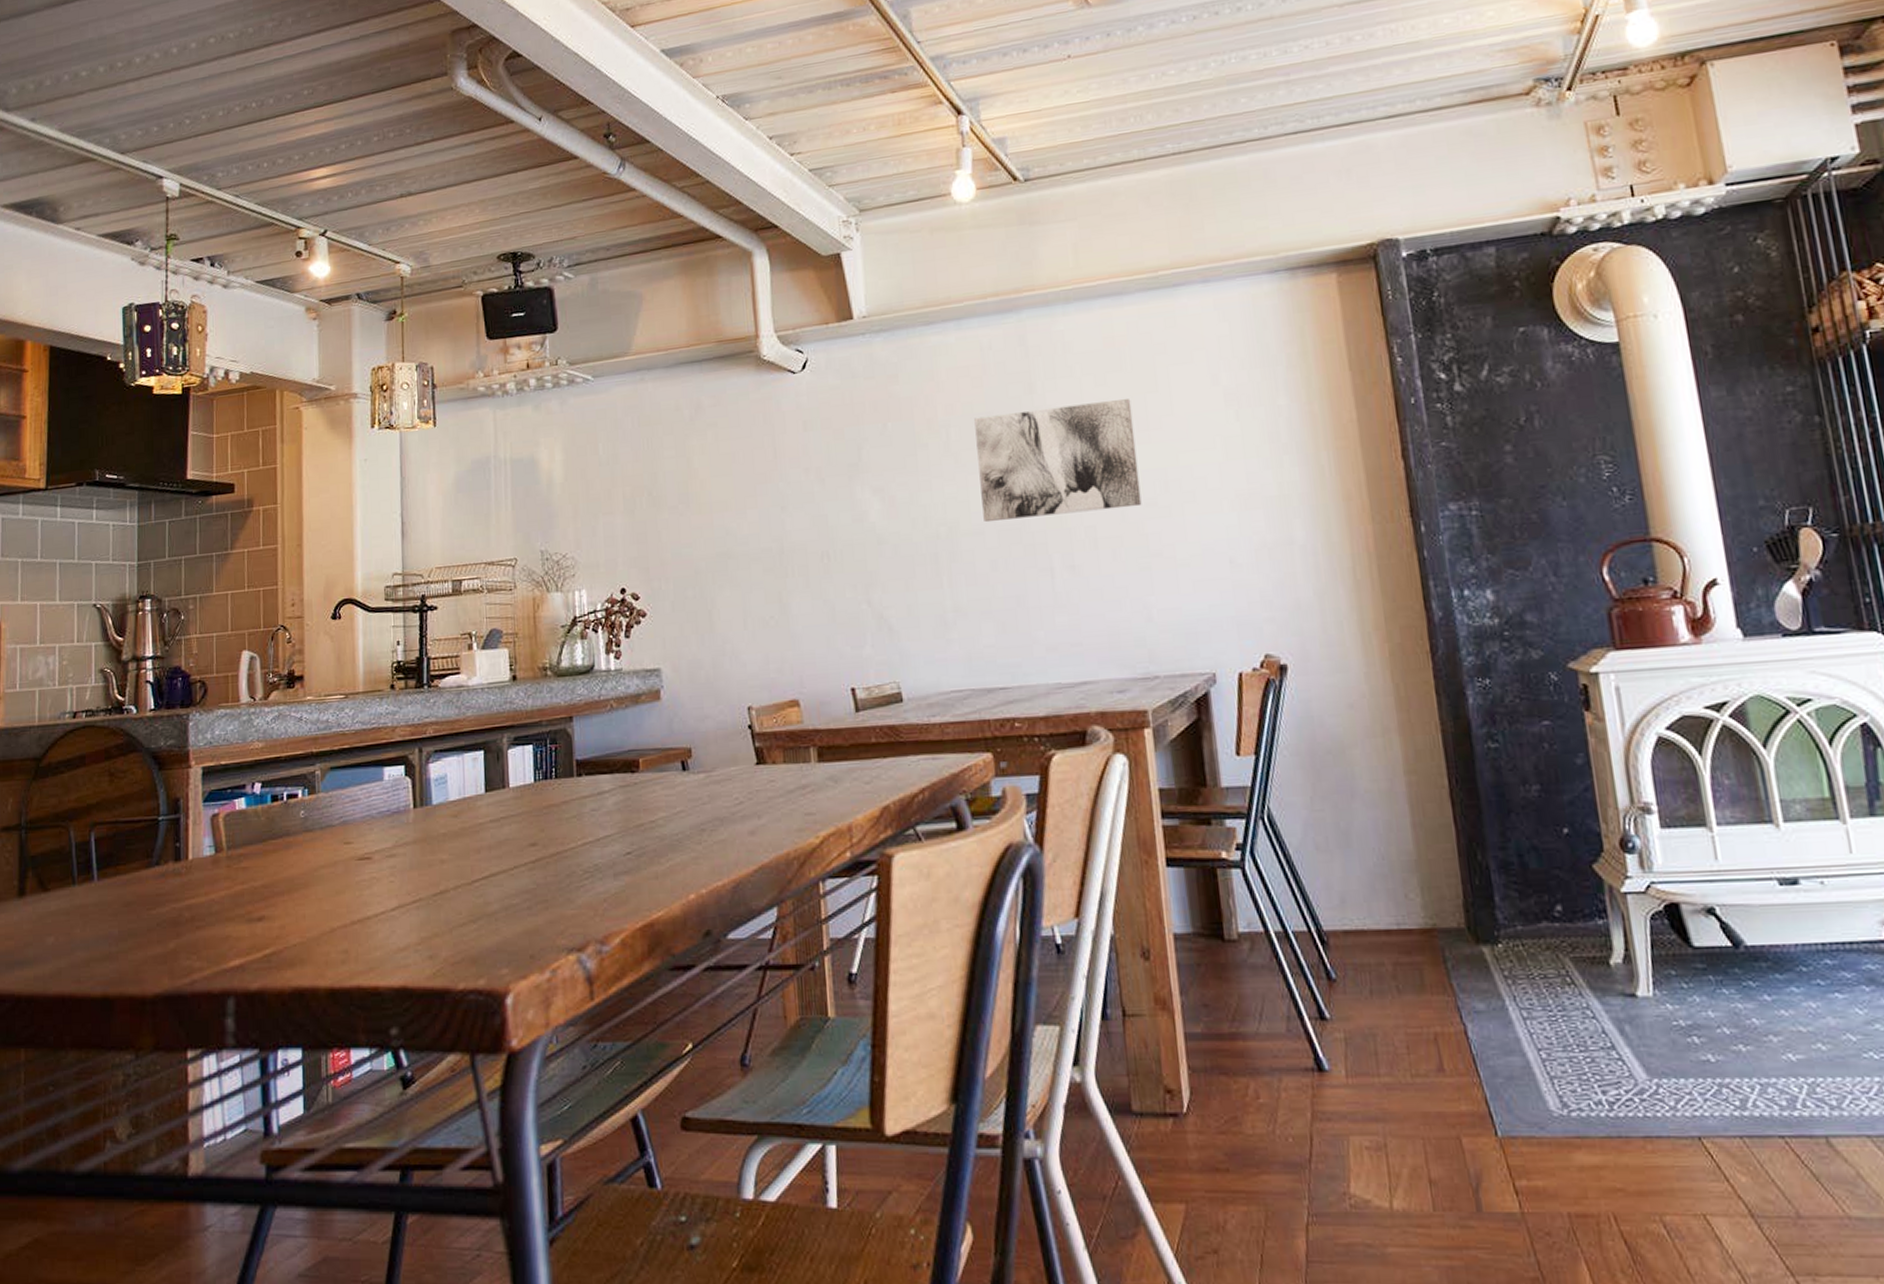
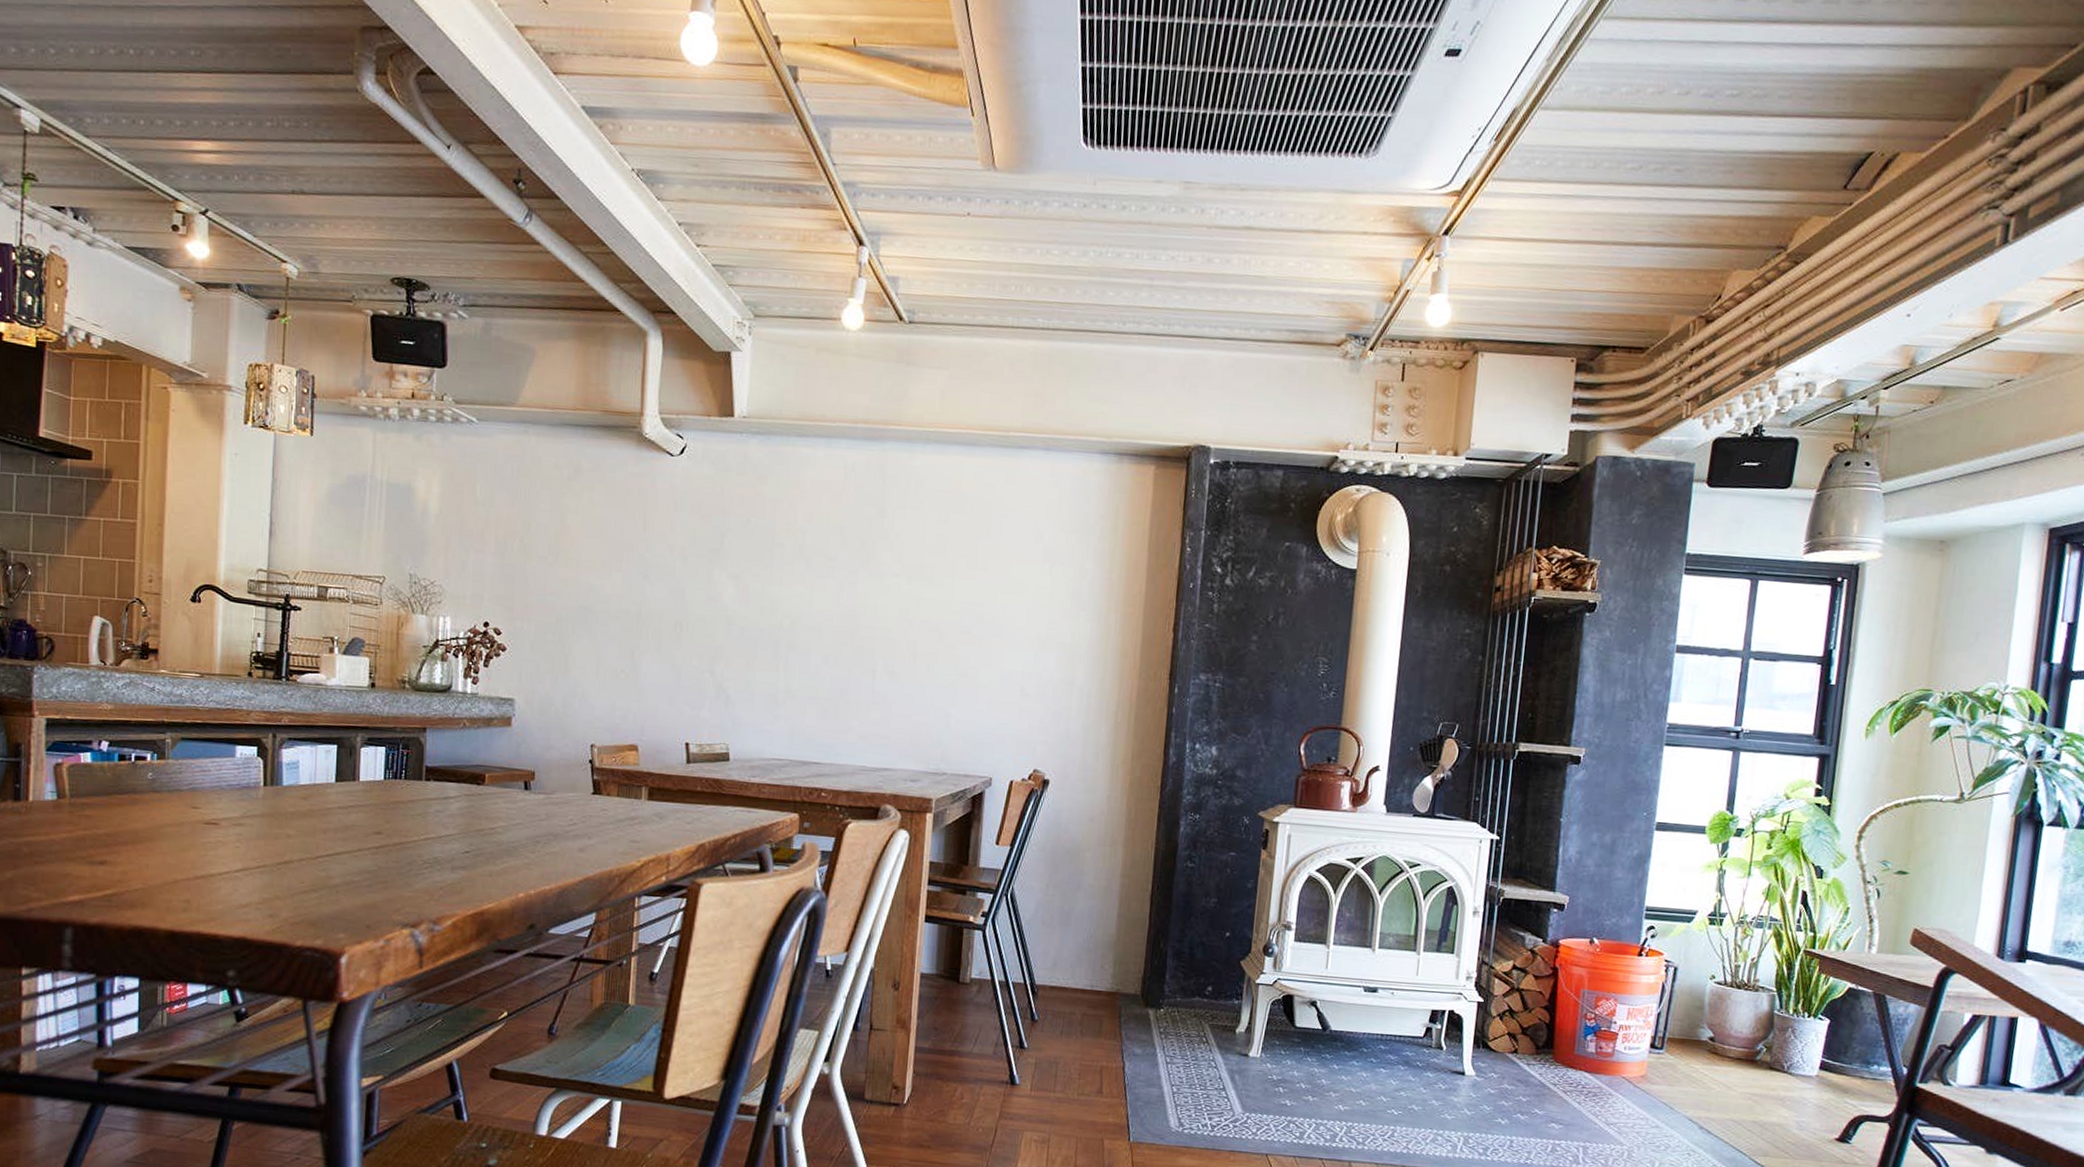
wall art: present [974,398,1142,523] -> none [823,529,966,632]

